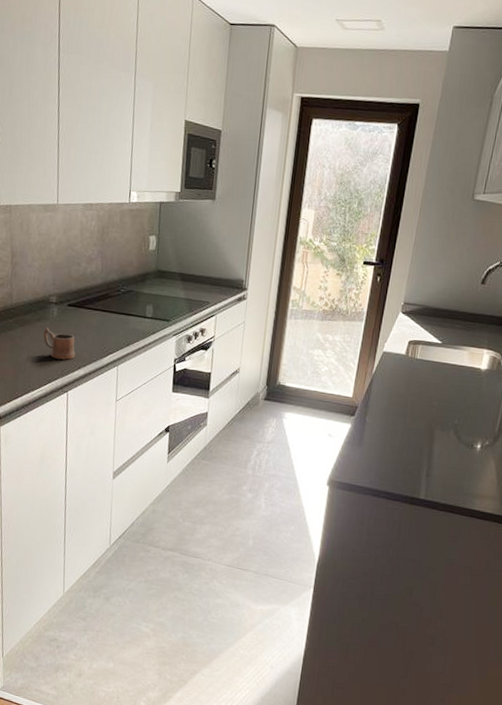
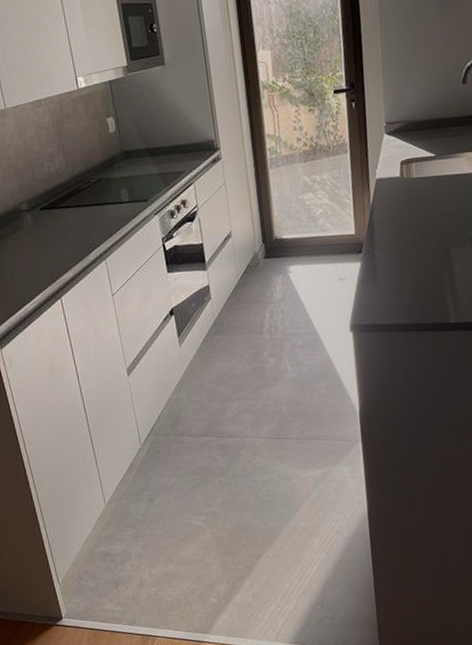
mug: present [43,327,75,360] -> none [22,237,60,267]

